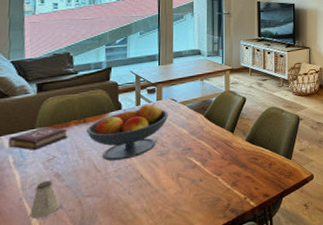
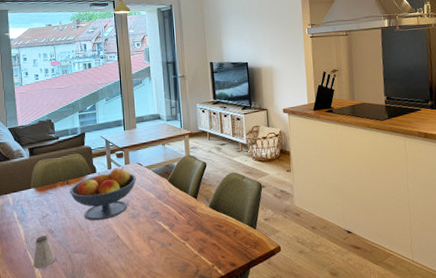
book: present [7,126,69,150] -> none [12,187,57,208]

